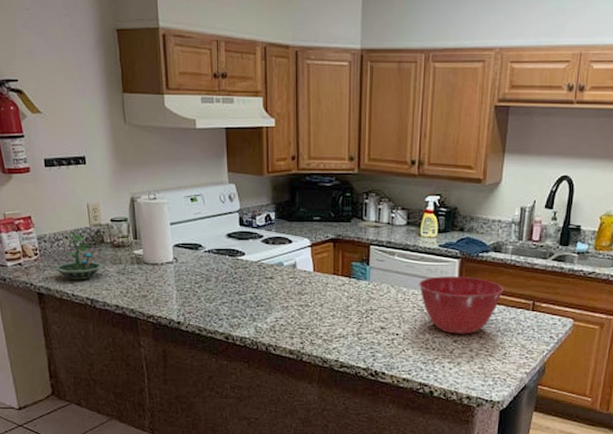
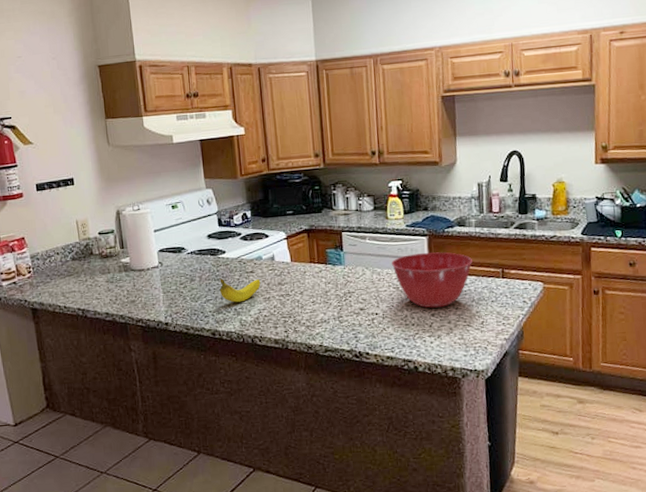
terrarium: present [54,232,105,281] -> none [46,248,94,293]
fruit: none [236,281,280,308] -> present [219,278,261,303]

